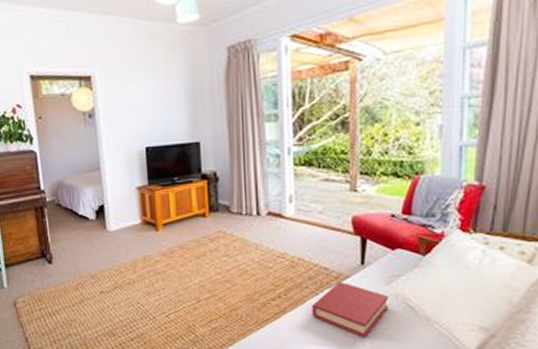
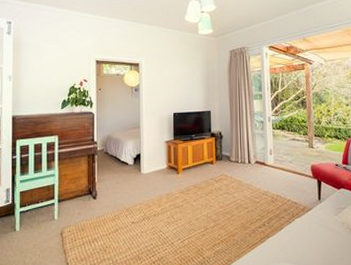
hardback book: present [312,282,388,338] -> none [287,213,338,257]

